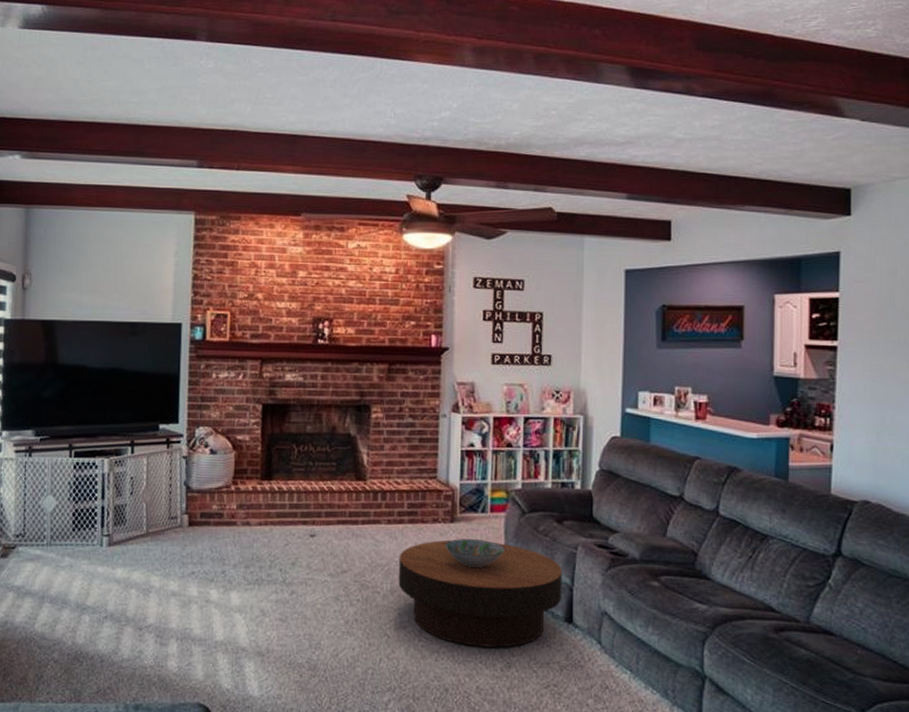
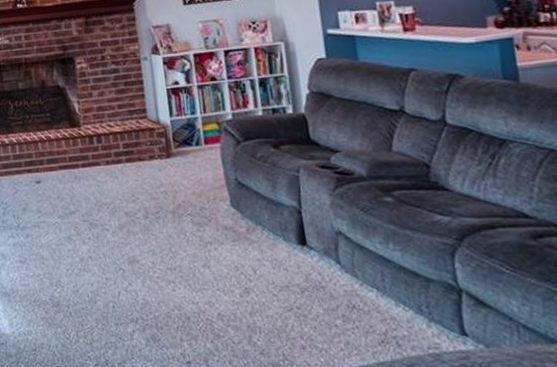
coffee table: present [398,540,563,648] -> none [122,173,292,275]
decorative bowl: present [444,539,505,568] -> none [164,171,225,199]

